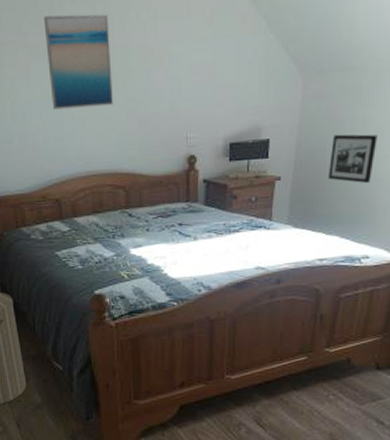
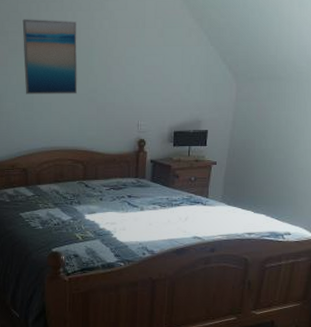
picture frame: present [328,134,378,184] -> none [256,130,298,172]

